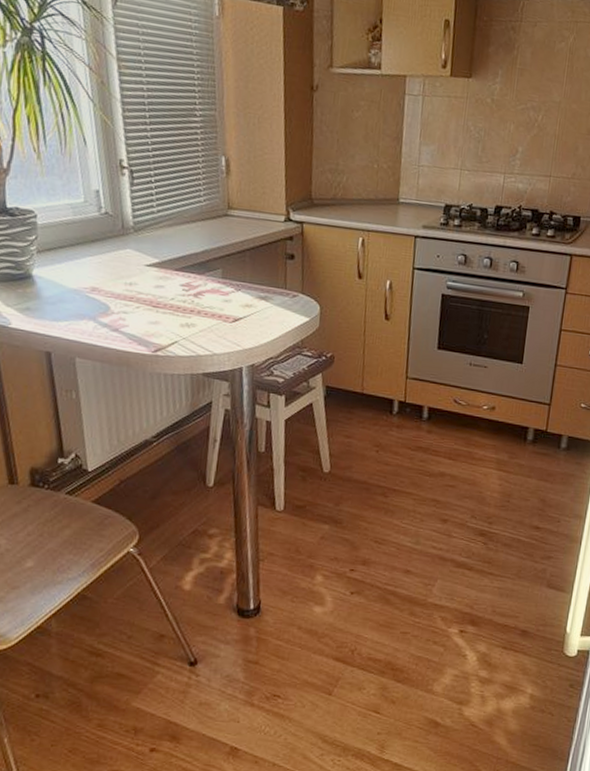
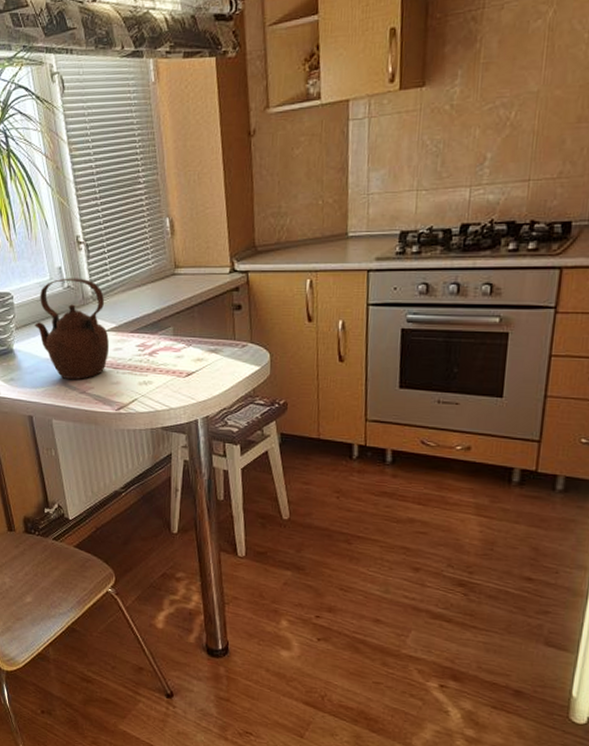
teapot: none [61,202,150,316] -> present [34,278,109,379]

